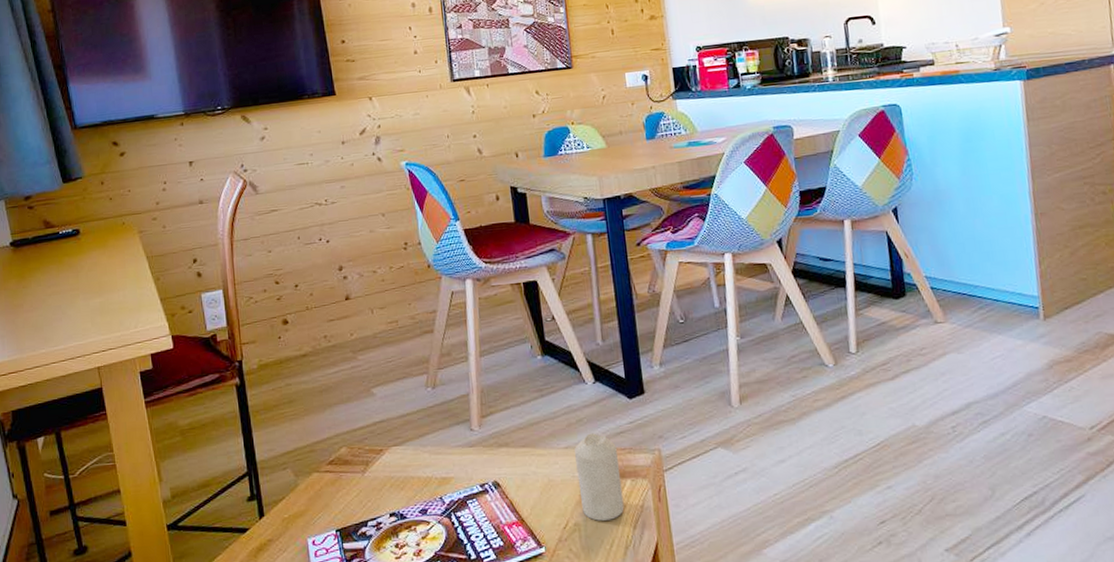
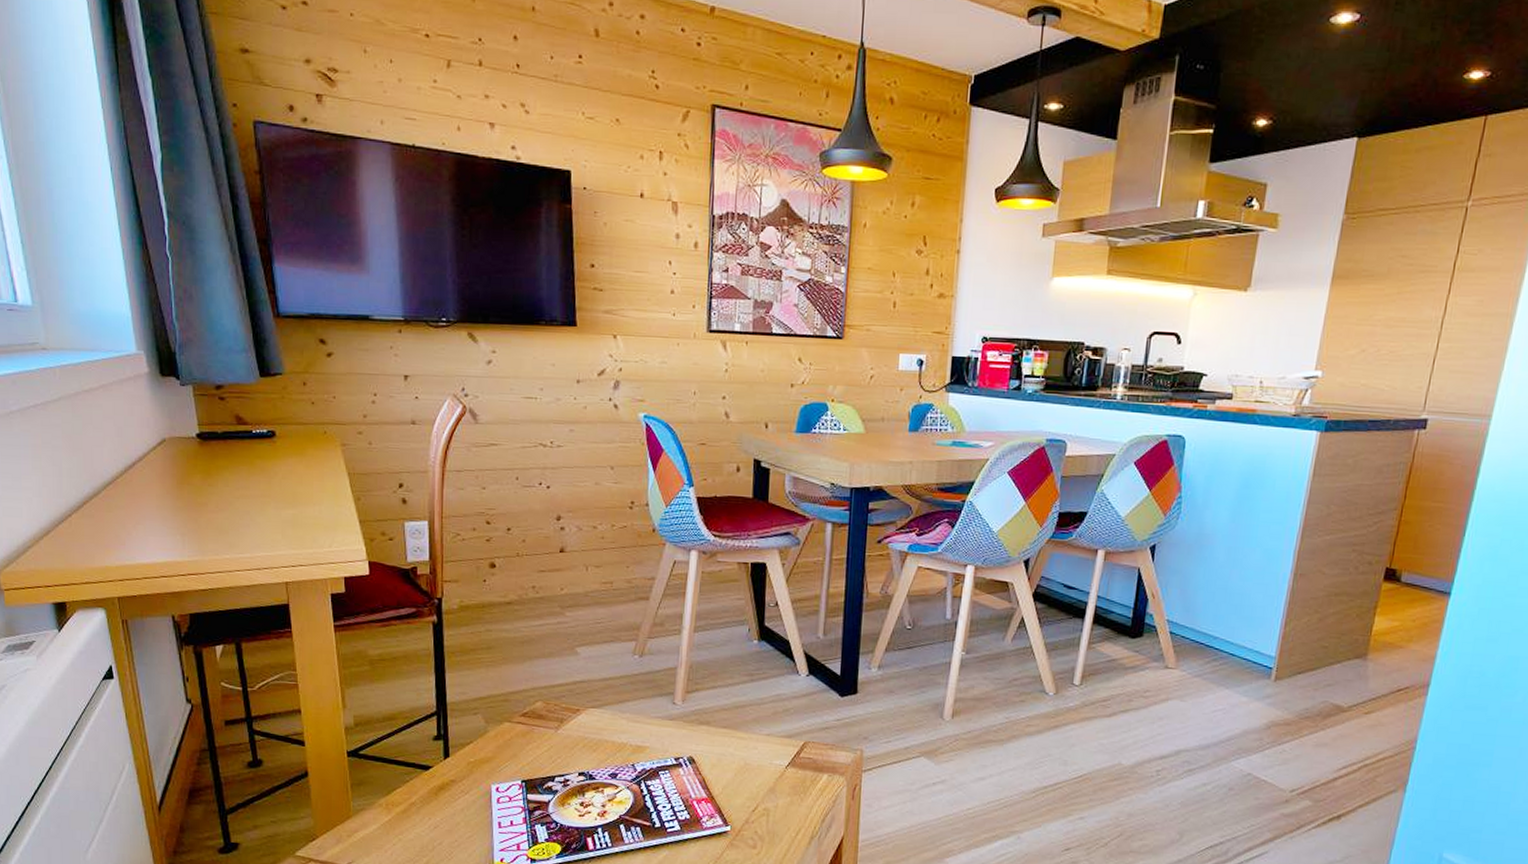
candle: present [575,433,625,521] -> none [774,724,819,810]

